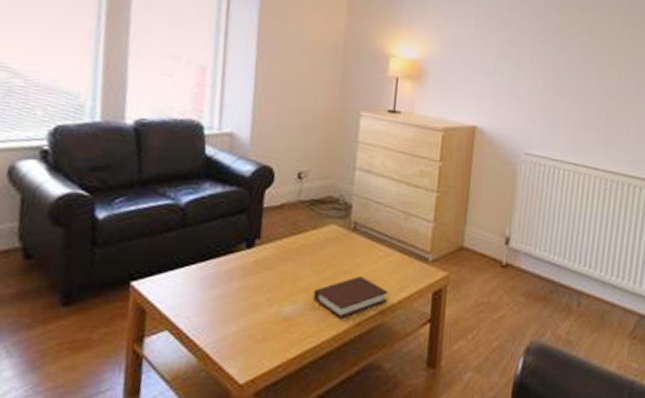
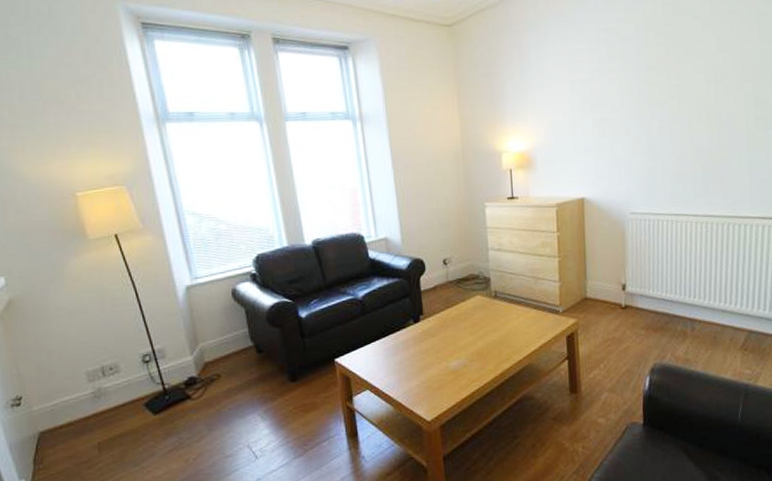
book: present [313,275,388,318] -> none [471,331,530,365]

